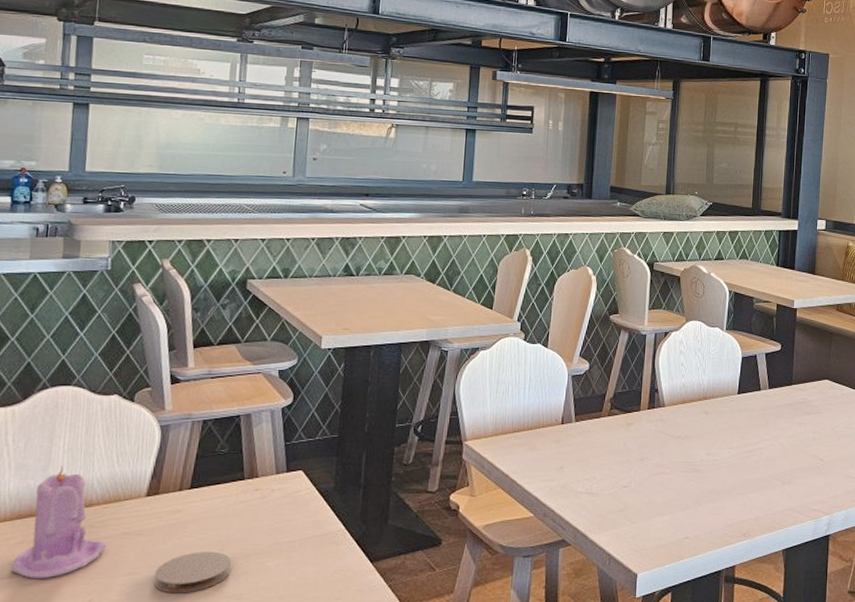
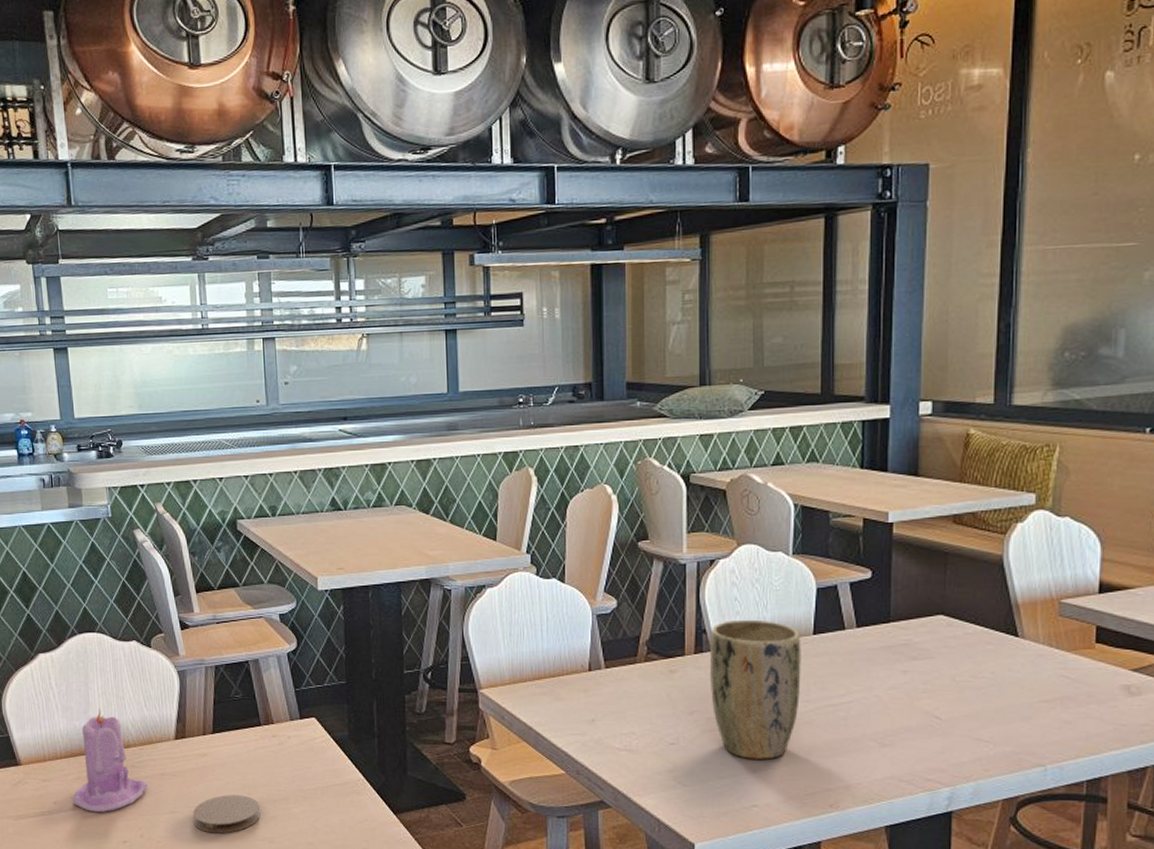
plant pot: none [658,381,729,498] -> present [709,619,801,760]

